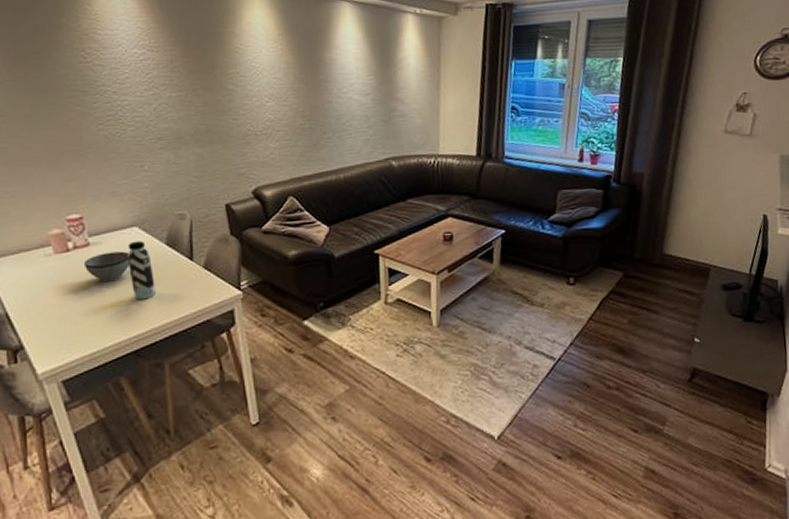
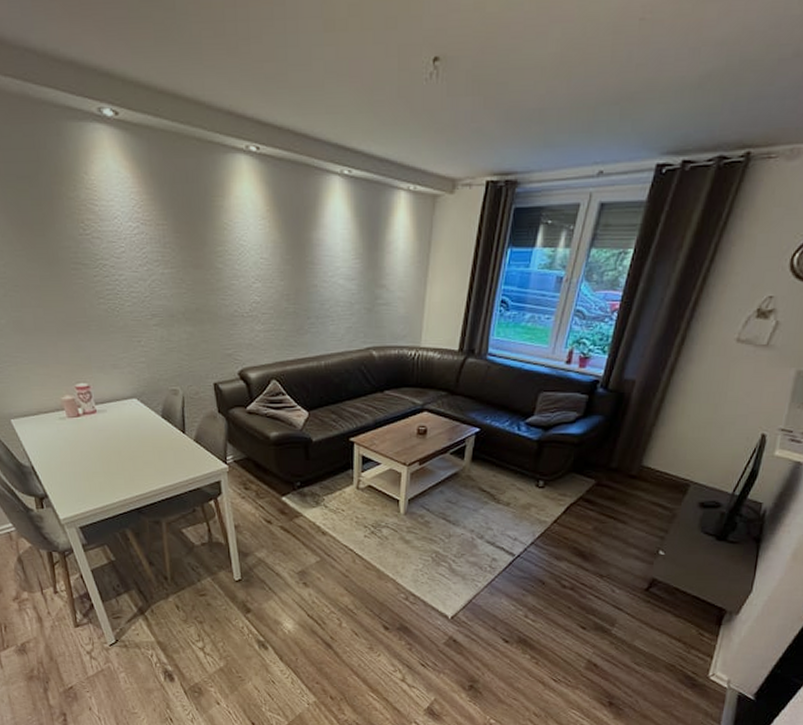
bowl: present [85,251,130,283] -> none [93,420,131,447]
water bottle: present [126,241,156,300] -> none [128,412,153,465]

